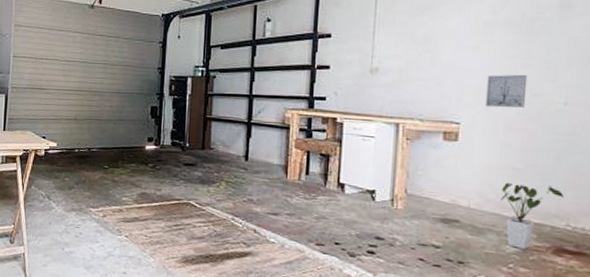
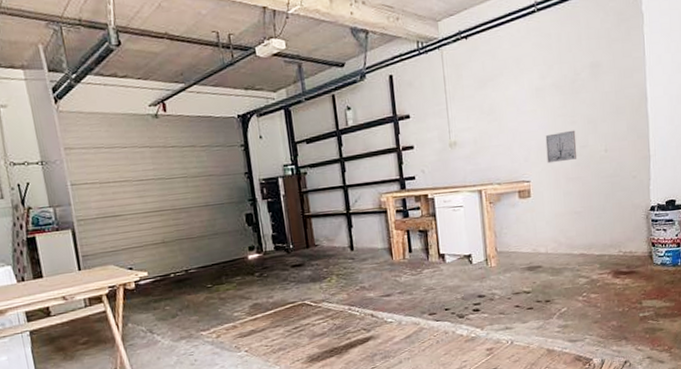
house plant: present [500,182,565,249] -> none [569,221,615,279]

